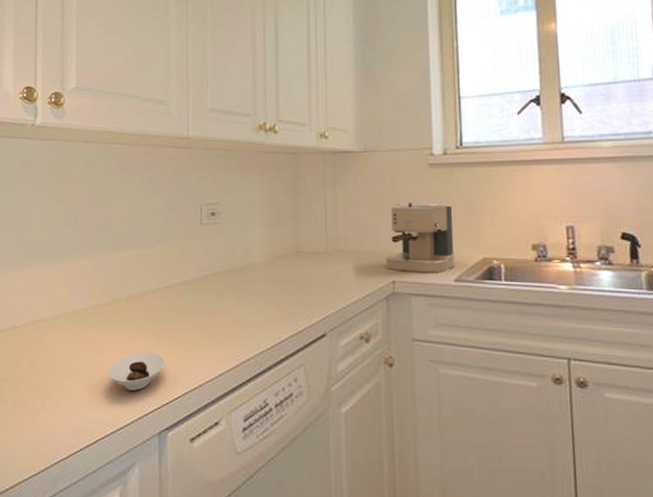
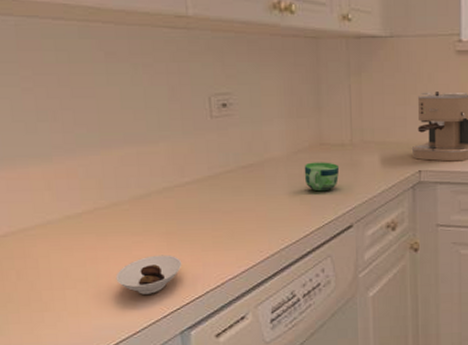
cup: none [281,269,314,298] -> present [304,162,340,192]

